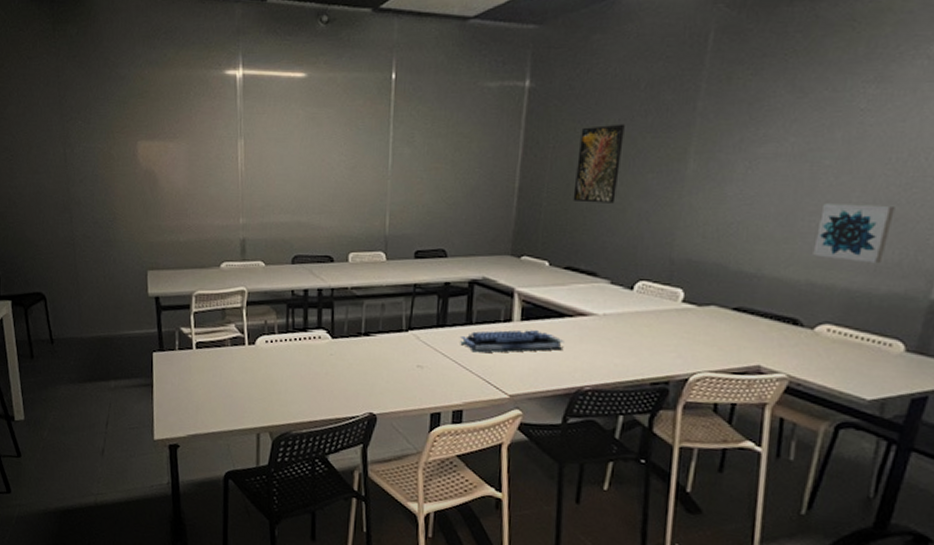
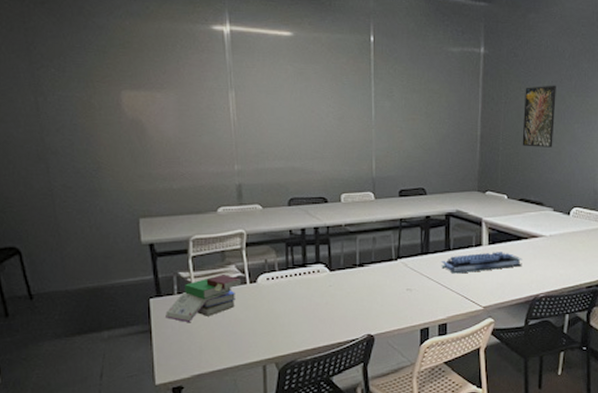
book: none [166,333,241,380] -> present [165,275,242,322]

